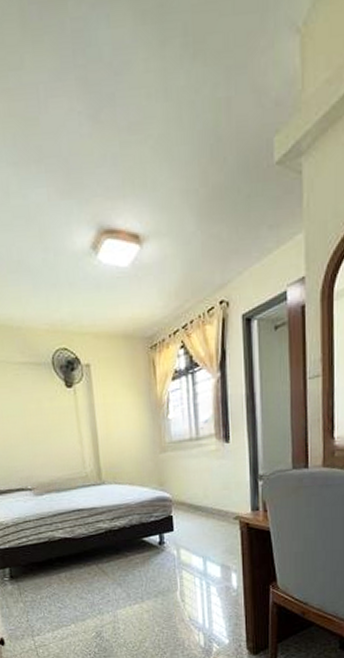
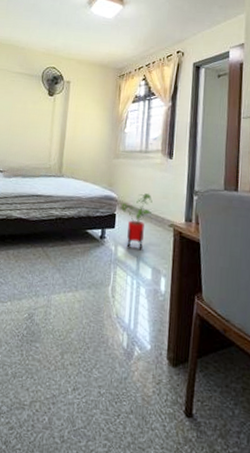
house plant: none [176,487,213,551] -> present [120,193,153,251]

